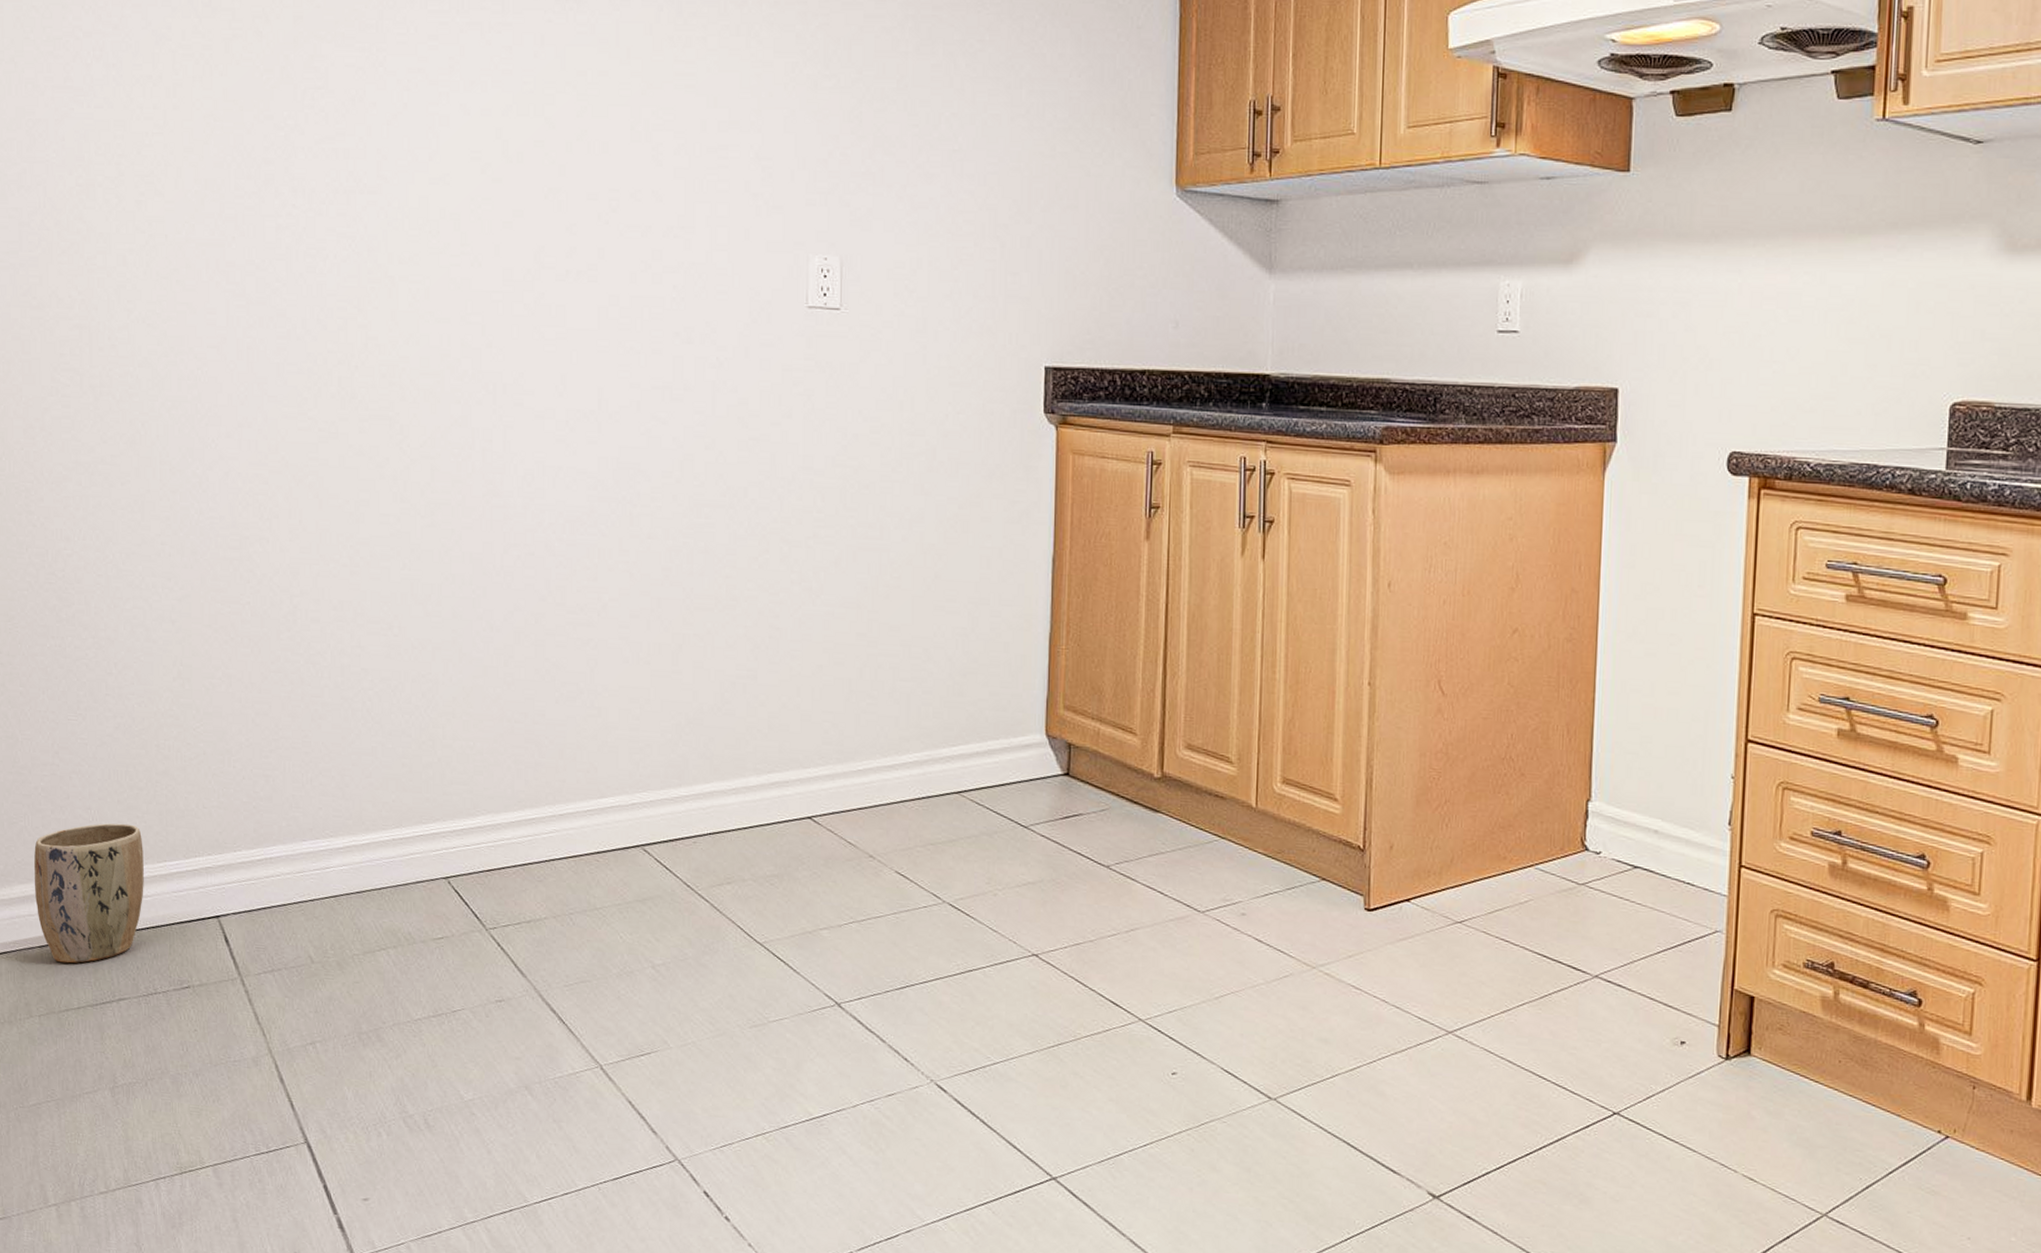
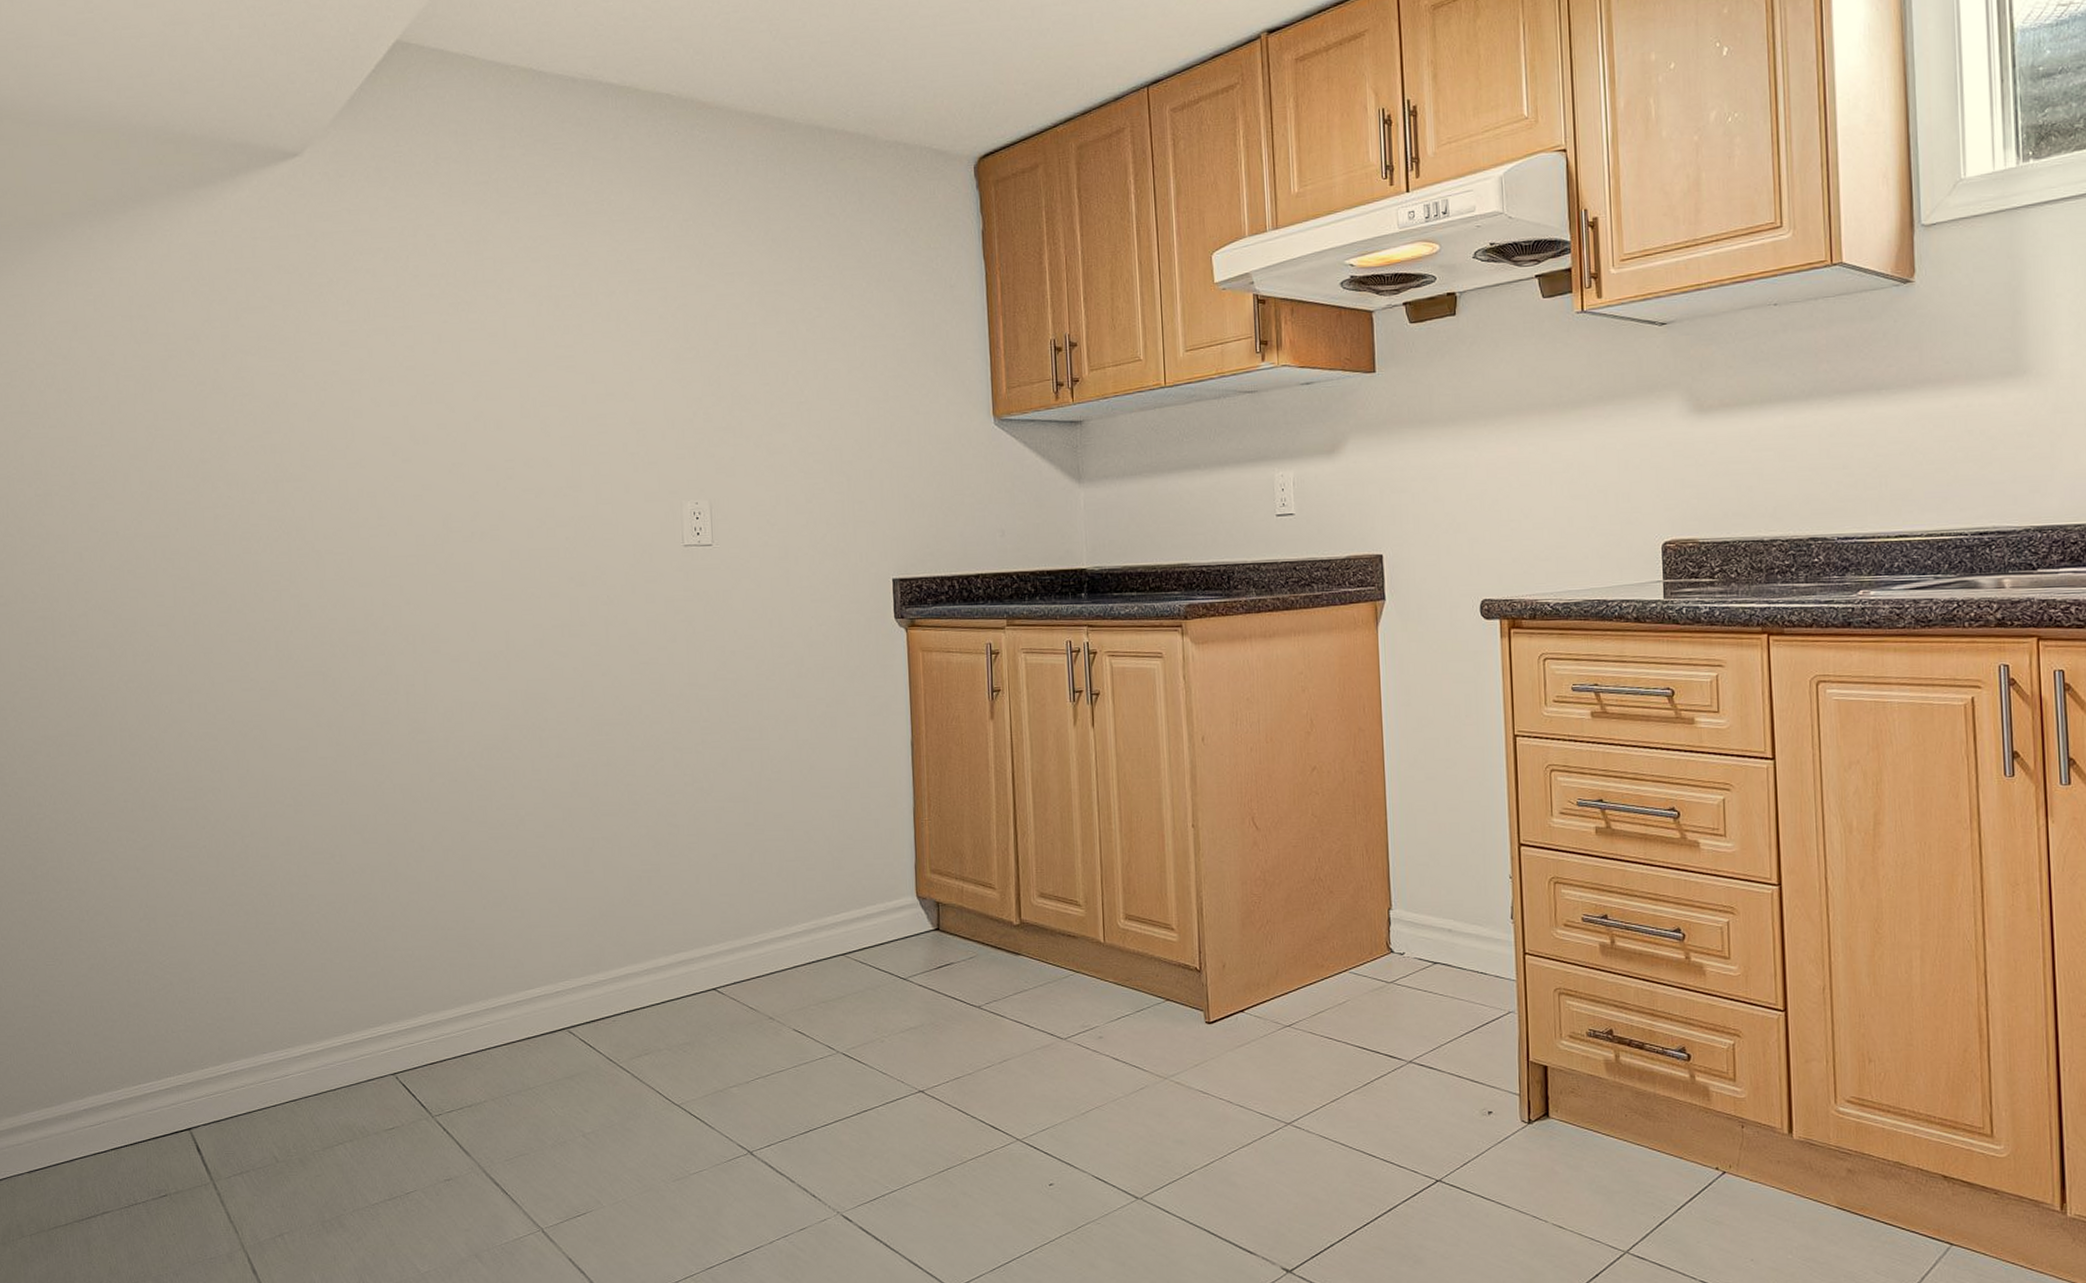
plant pot: present [34,823,144,964] -> none [20,1053,122,1185]

